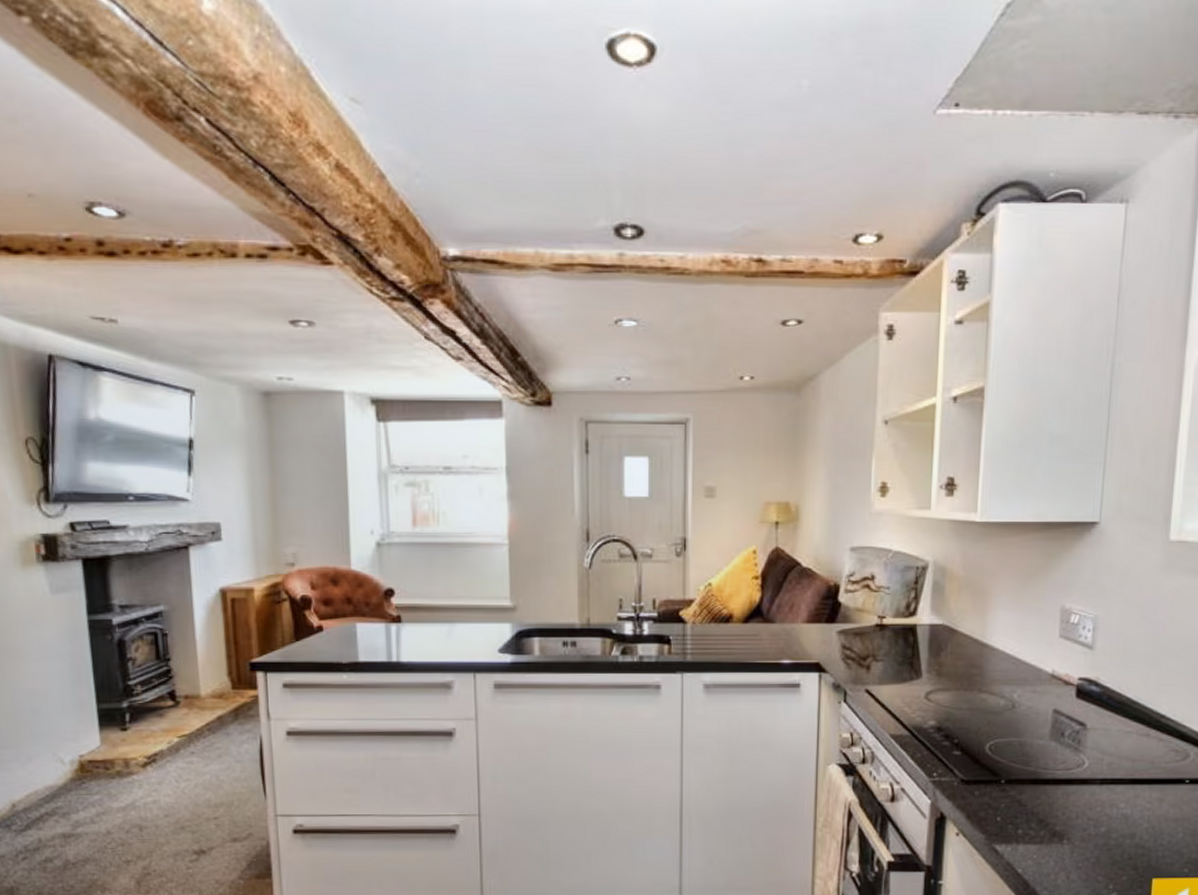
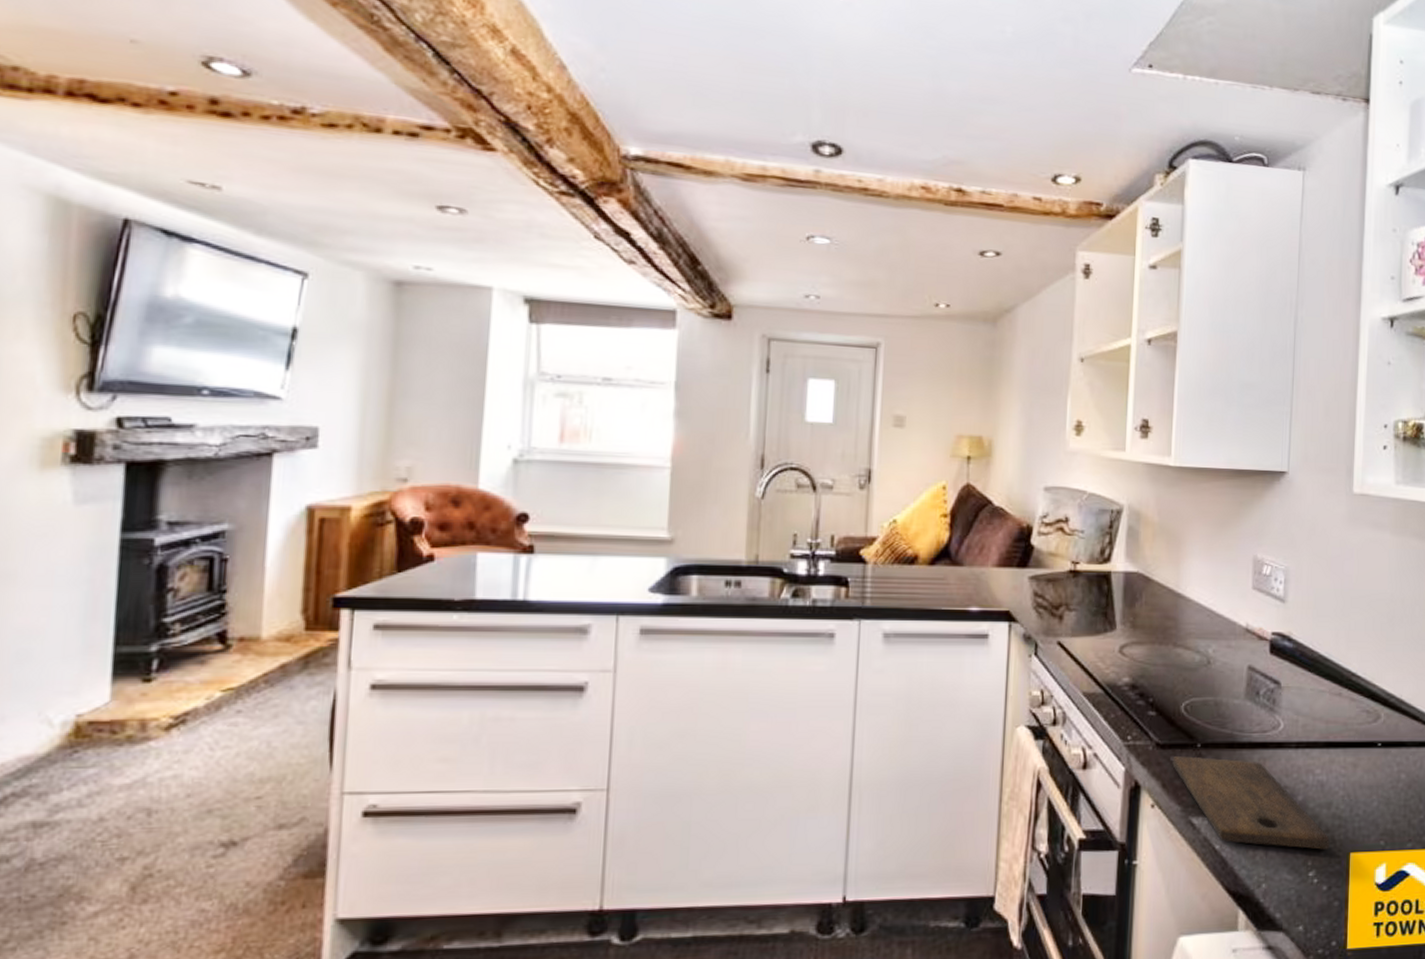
cutting board: none [977,791,1132,875] -> present [1172,756,1330,850]

